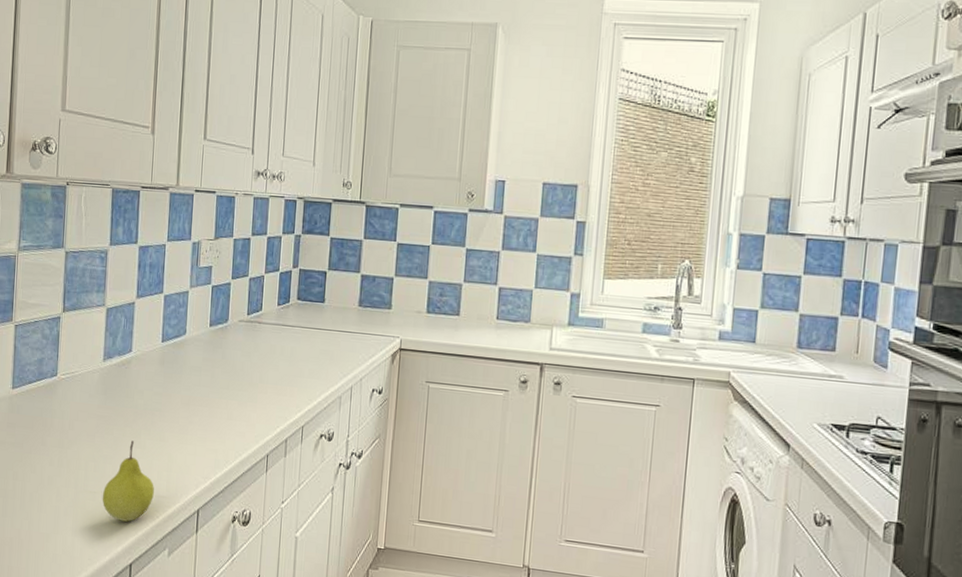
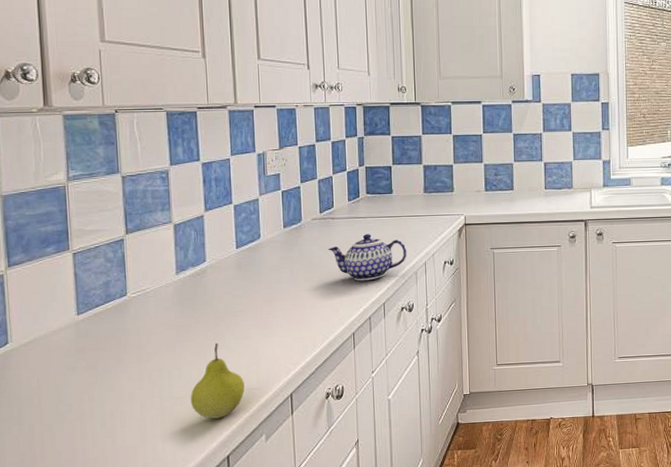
teapot: none [250,345,334,398] -> present [327,234,407,281]

